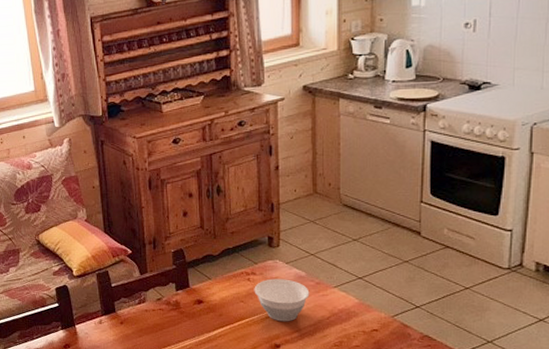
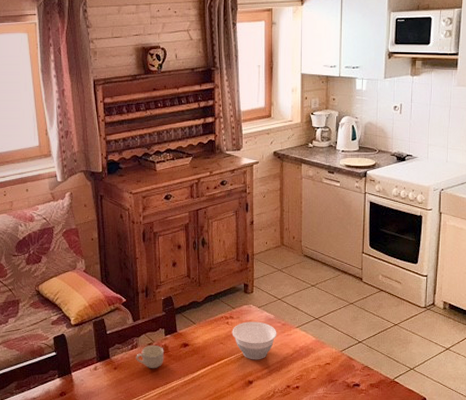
cup: none [144,300,176,325] -> present [136,344,164,368]

